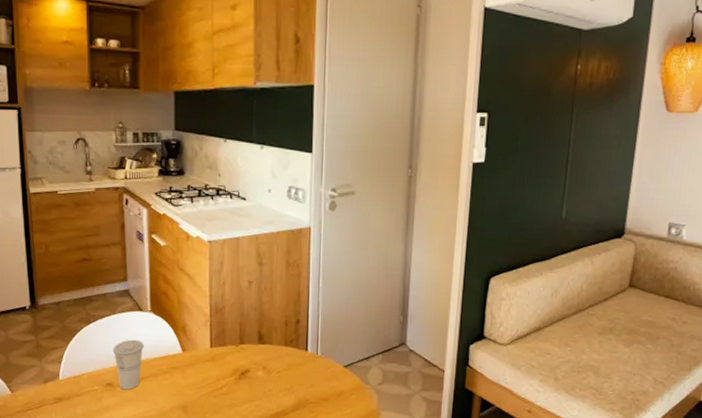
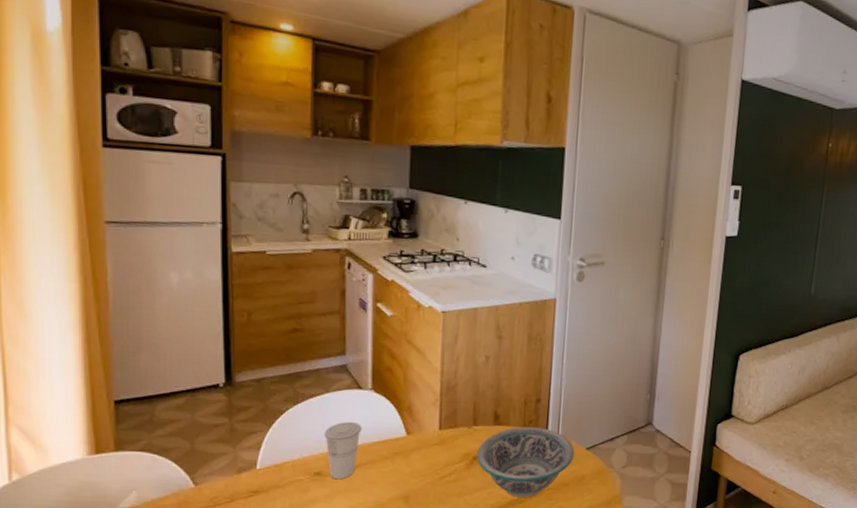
bowl: none [244,345,333,410] -> present [477,427,575,497]

